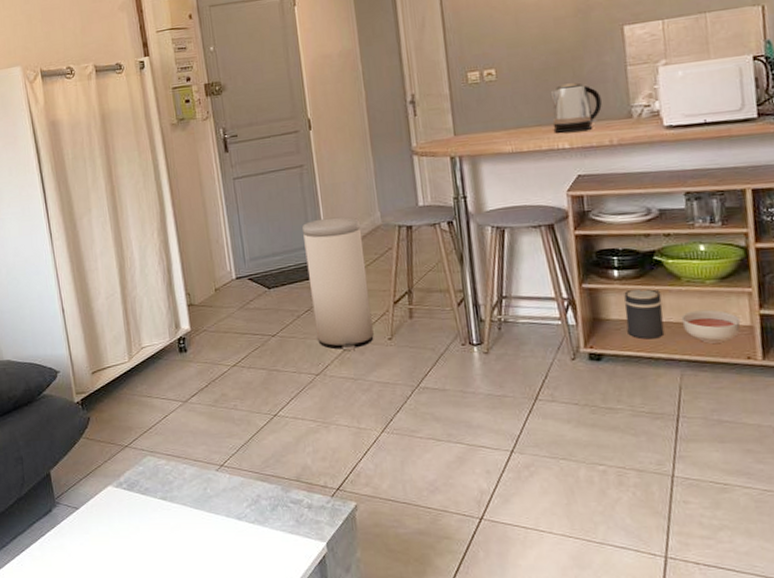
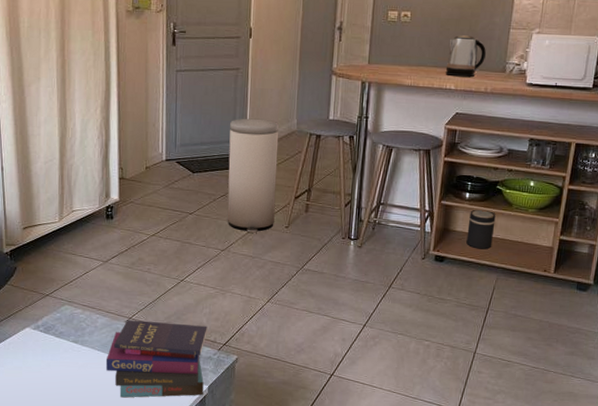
books: none [200,467,322,563] -> present [105,320,208,398]
bowl: present [681,309,741,343] -> none [505,231,546,257]

